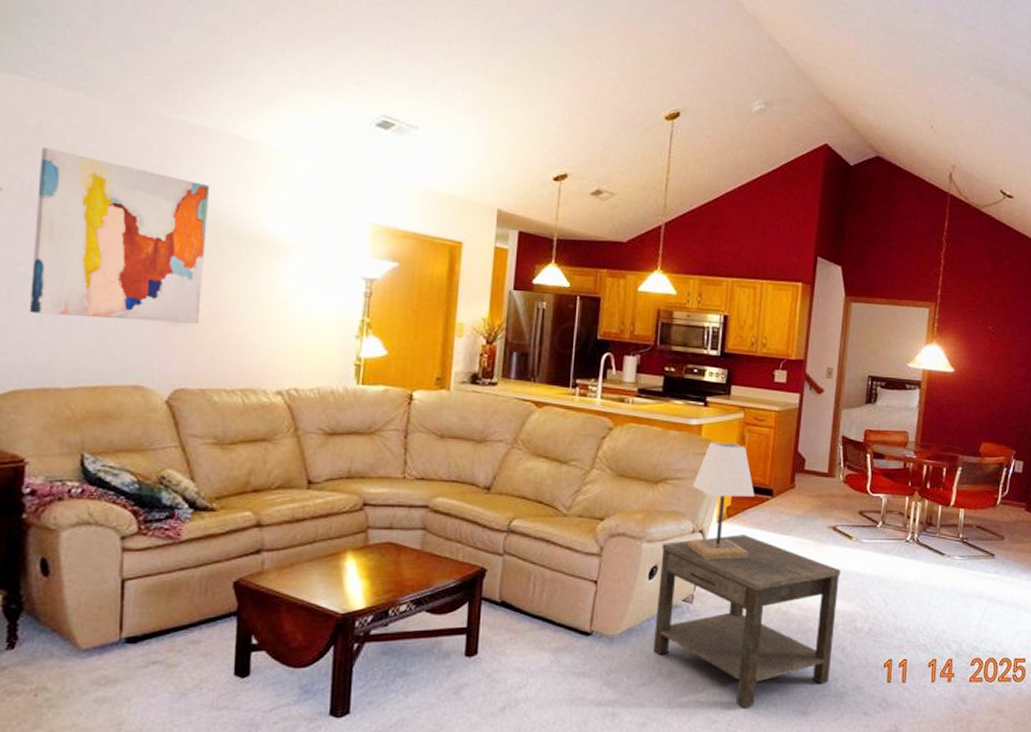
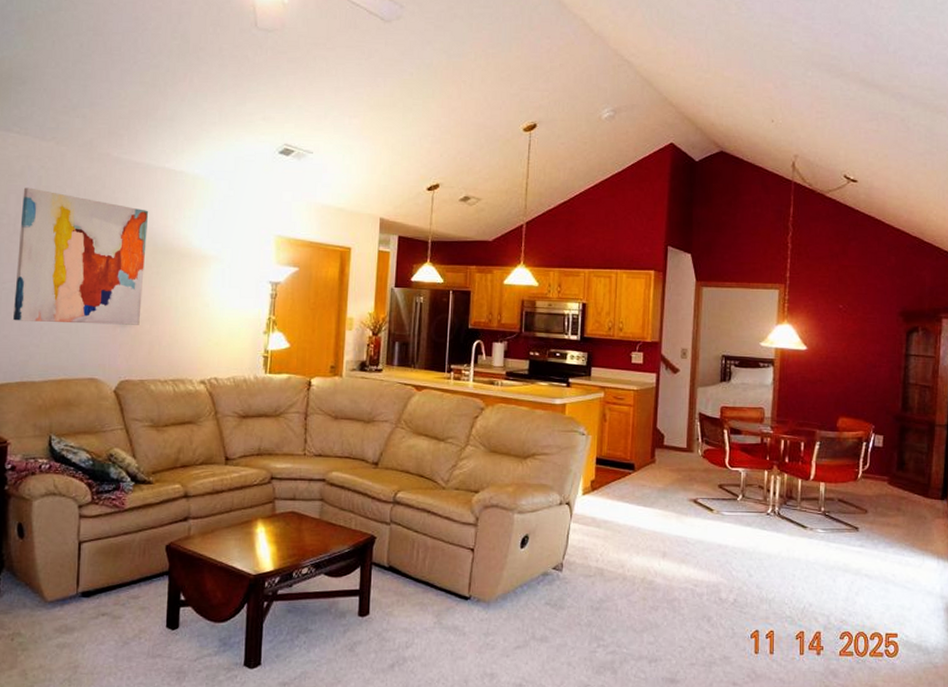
side table: present [654,535,841,709] -> none [527,507,703,674]
lamp: present [687,442,755,559] -> none [555,420,617,530]

